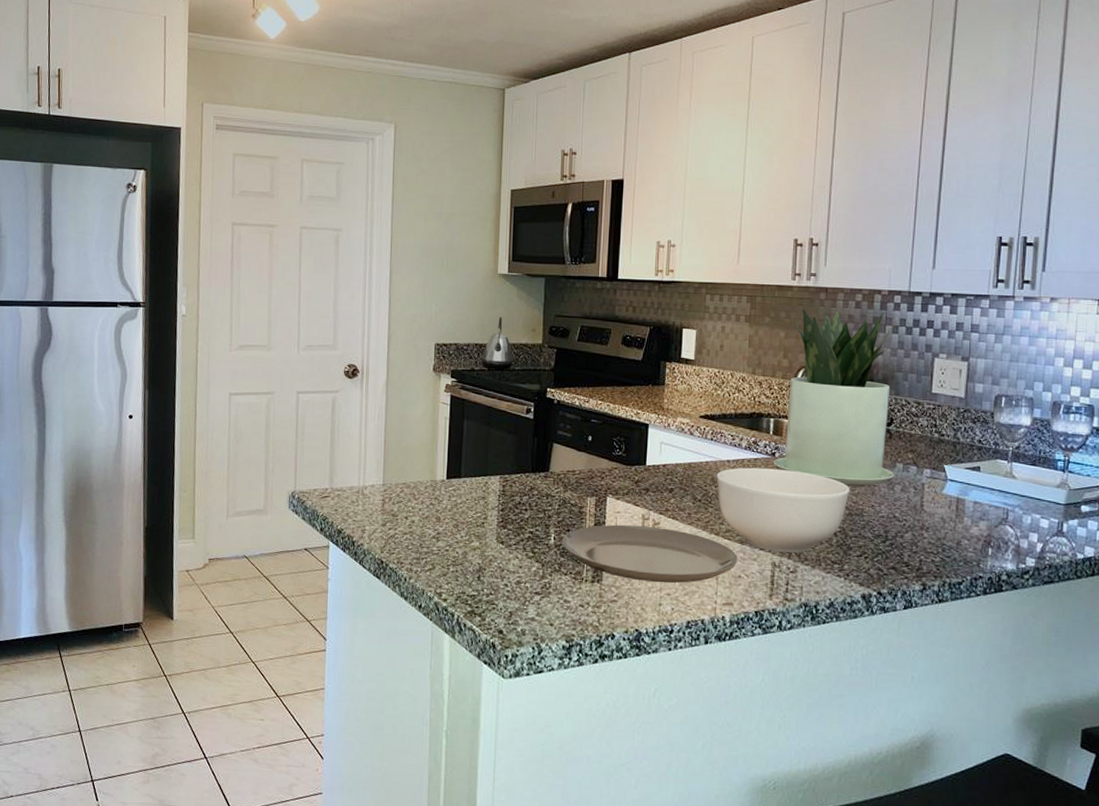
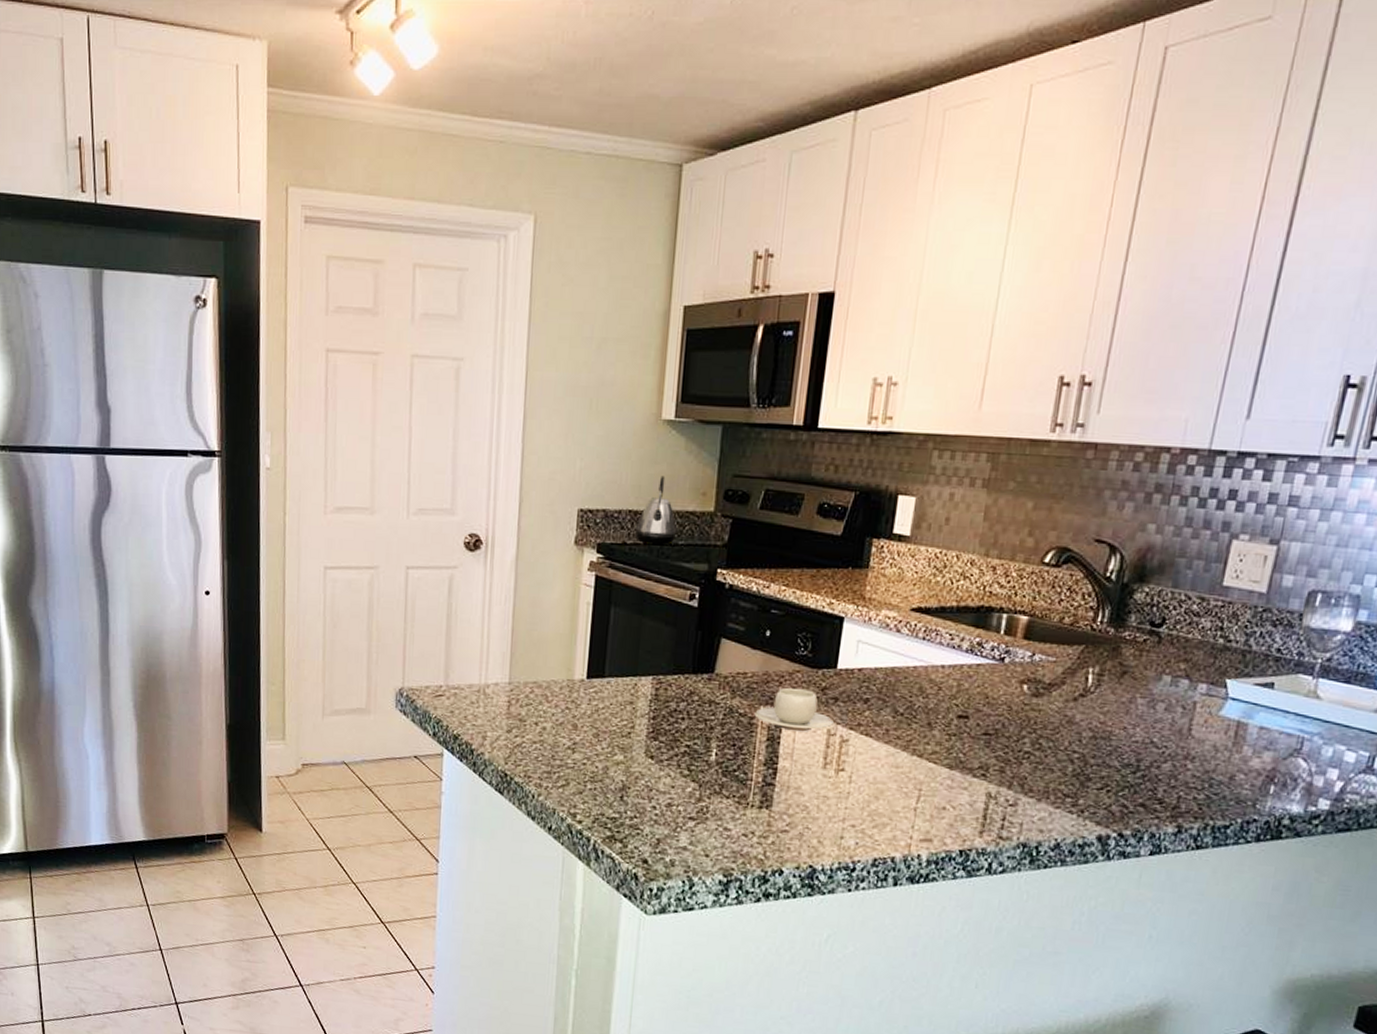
plate: present [562,524,738,583] -> none [725,740,945,813]
teacup: none [583,481,648,517] -> present [754,687,835,732]
bowl: present [716,467,850,553] -> none [925,674,1098,782]
planter: present [774,309,897,486] -> none [1001,471,1187,703]

